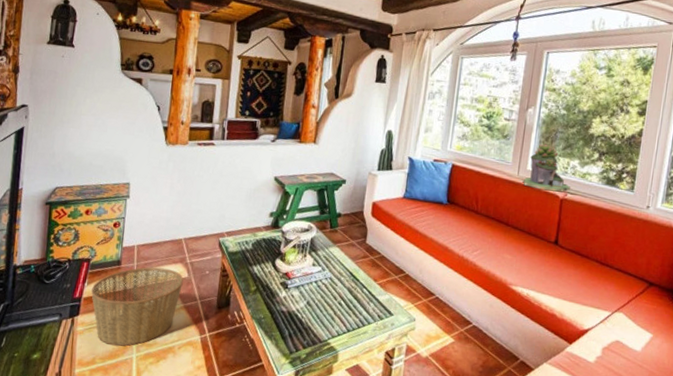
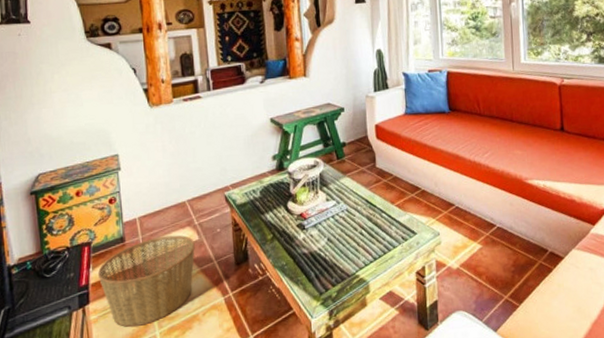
succulent planter: present [523,144,570,193] -> none [519,34,566,80]

